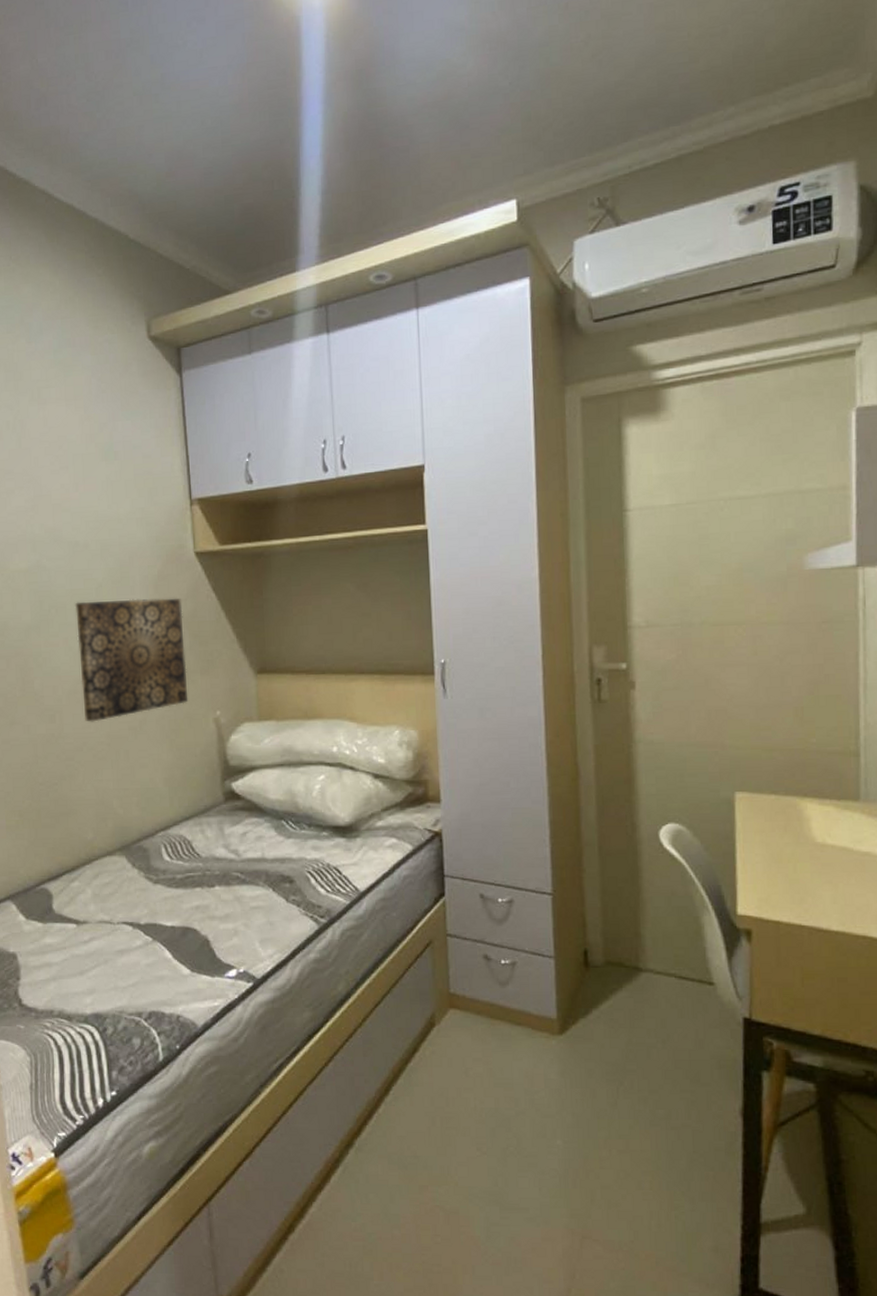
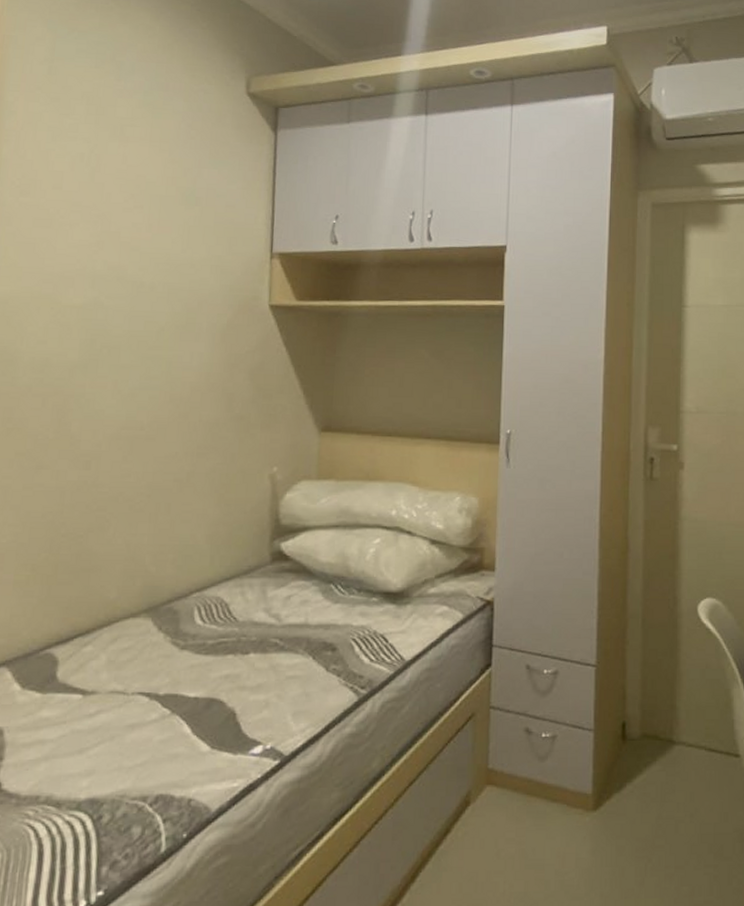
wall art: present [74,598,189,722] -> none [125,344,249,471]

